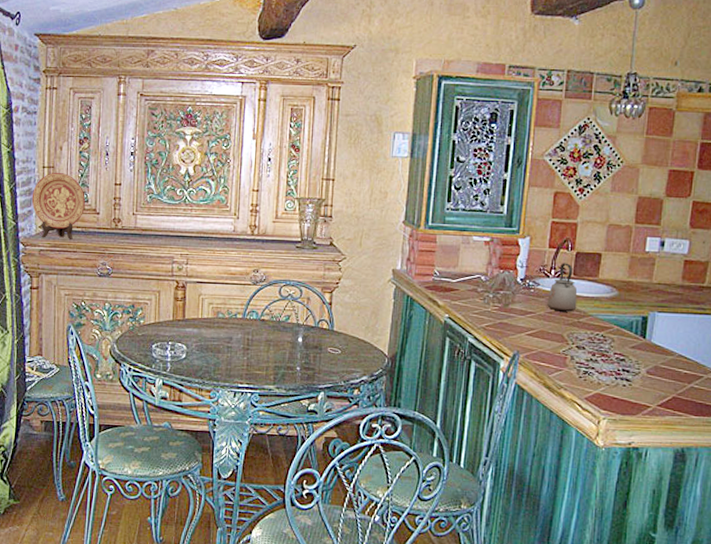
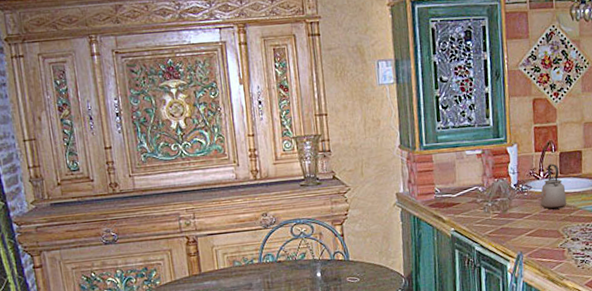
decorative plate: present [31,172,85,241] -> none [16,143,77,215]

